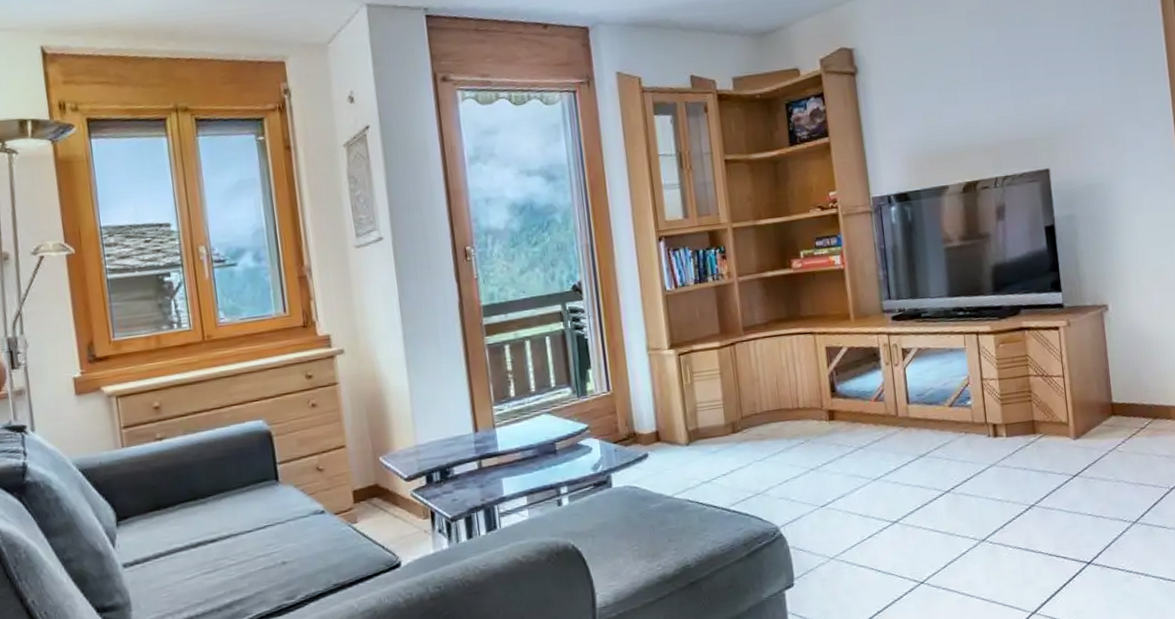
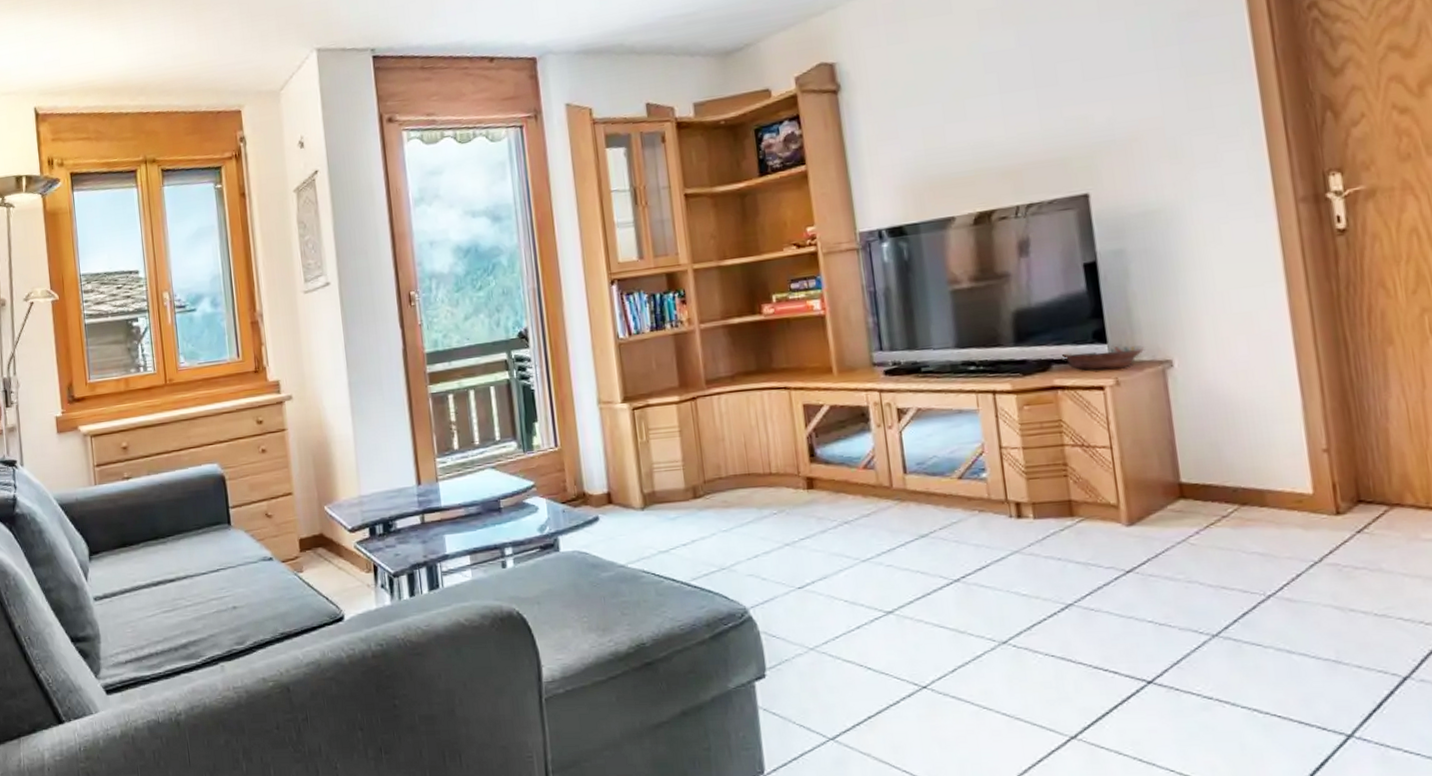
decorative bowl: none [1028,293,1089,316] -> present [1061,345,1145,373]

